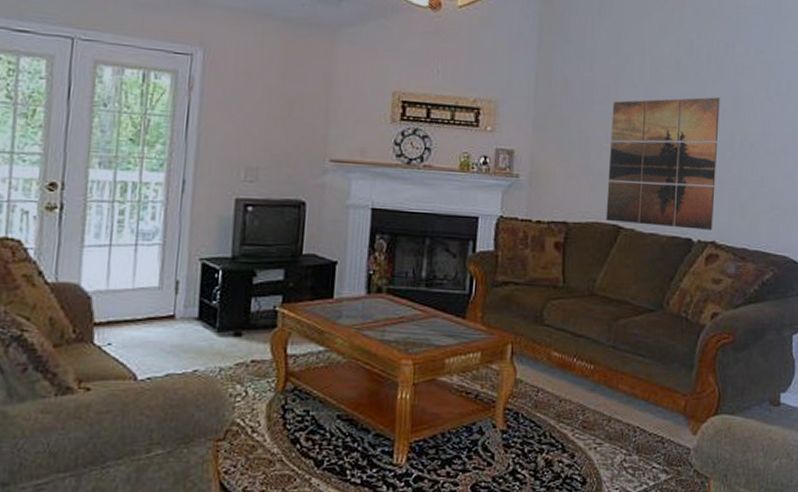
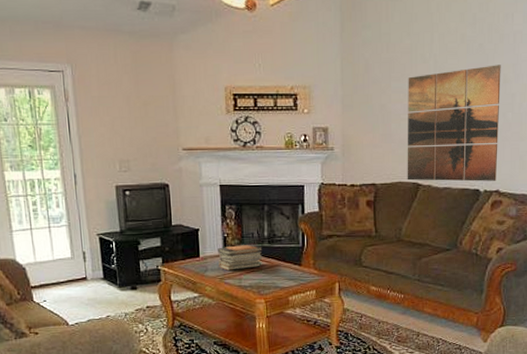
book stack: none [357,286,418,319] -> present [218,245,263,271]

